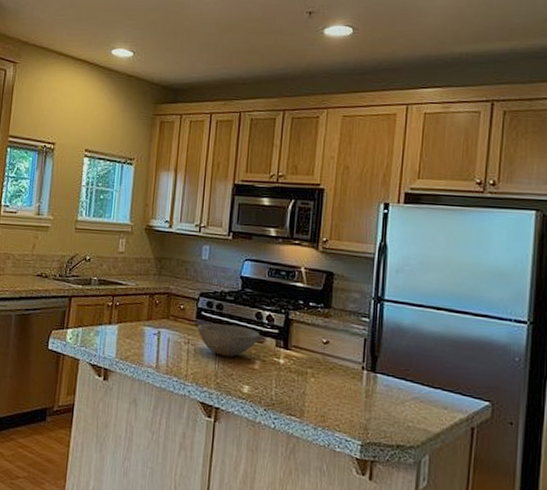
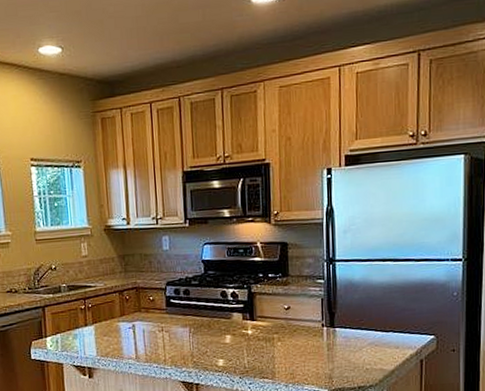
bowl: present [197,323,261,357] -> none [168,307,228,337]

